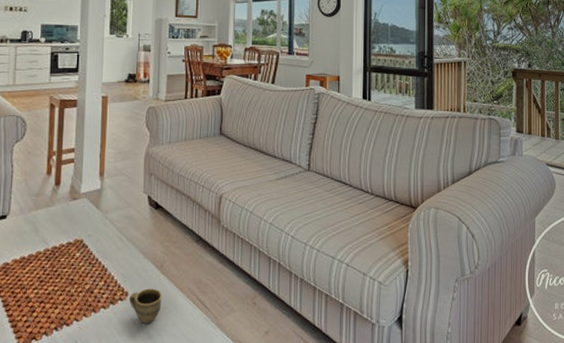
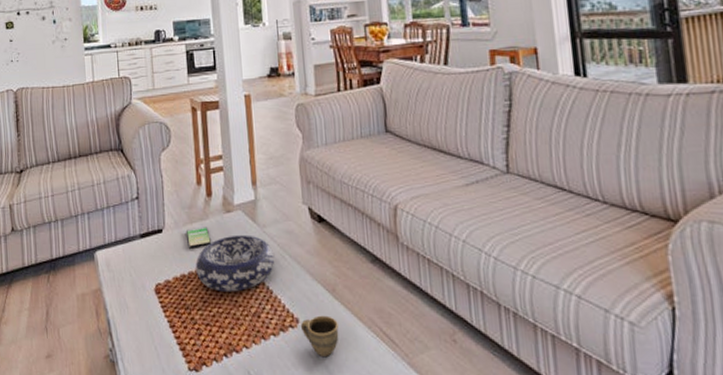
smartphone: none [31,212,54,233] -> present [187,226,211,248]
decorative bowl: none [36,220,113,272] -> present [195,234,275,292]

